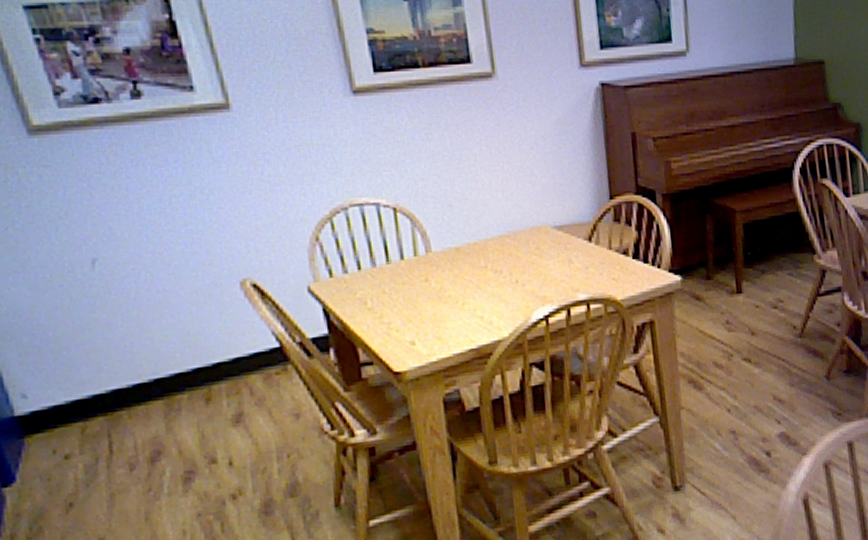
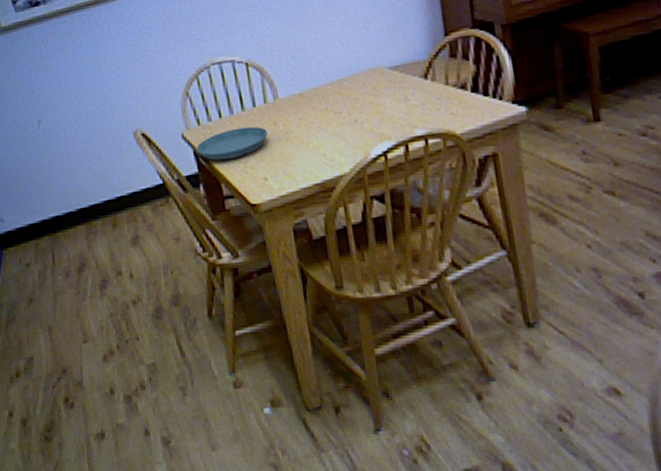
saucer: none [327,282,417,320] -> present [196,126,268,161]

